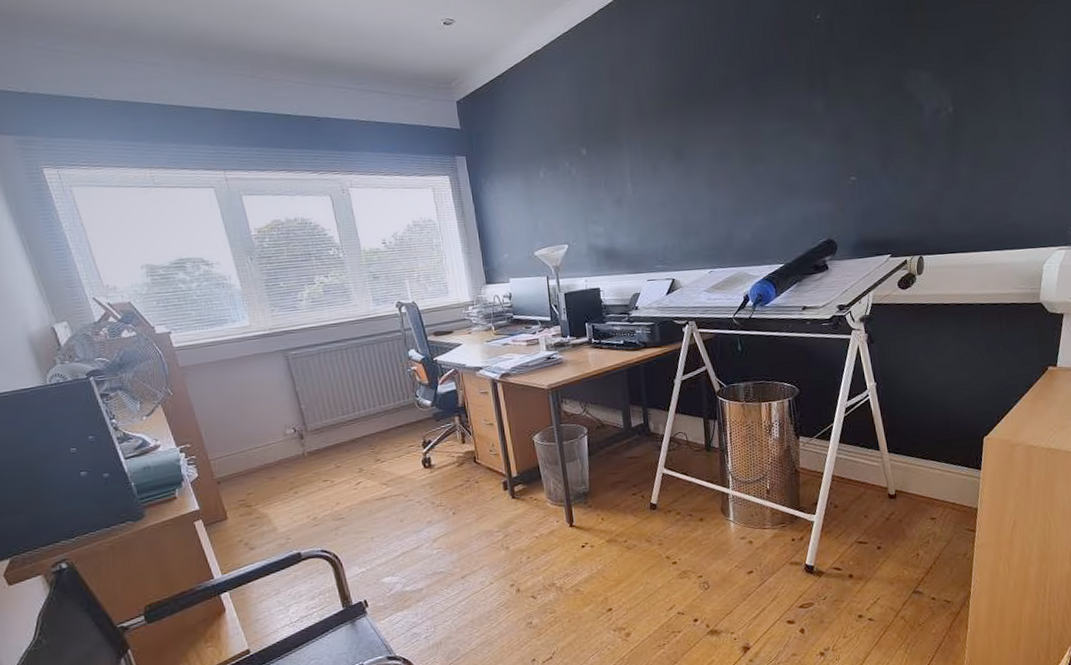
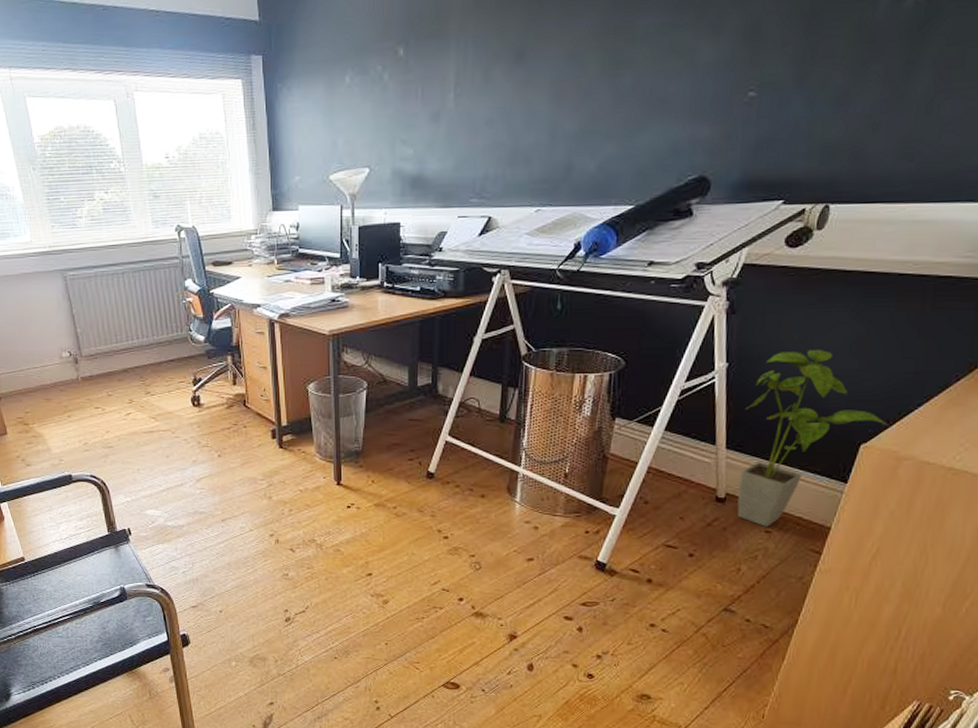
house plant: none [896,365,999,515] -> present [737,349,889,527]

